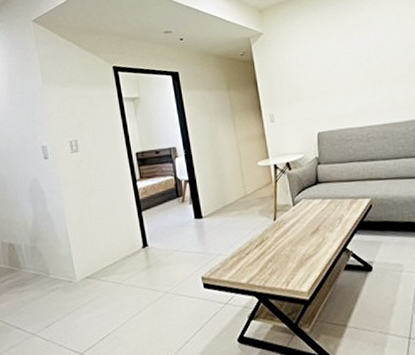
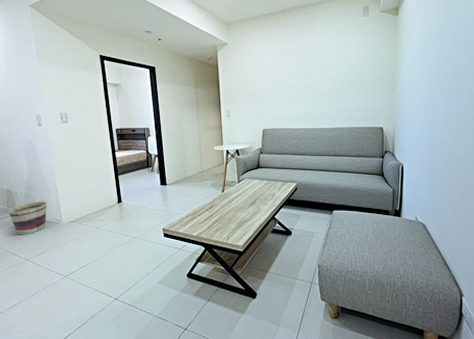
basket: none [9,253,57,302] -> present [7,201,47,235]

